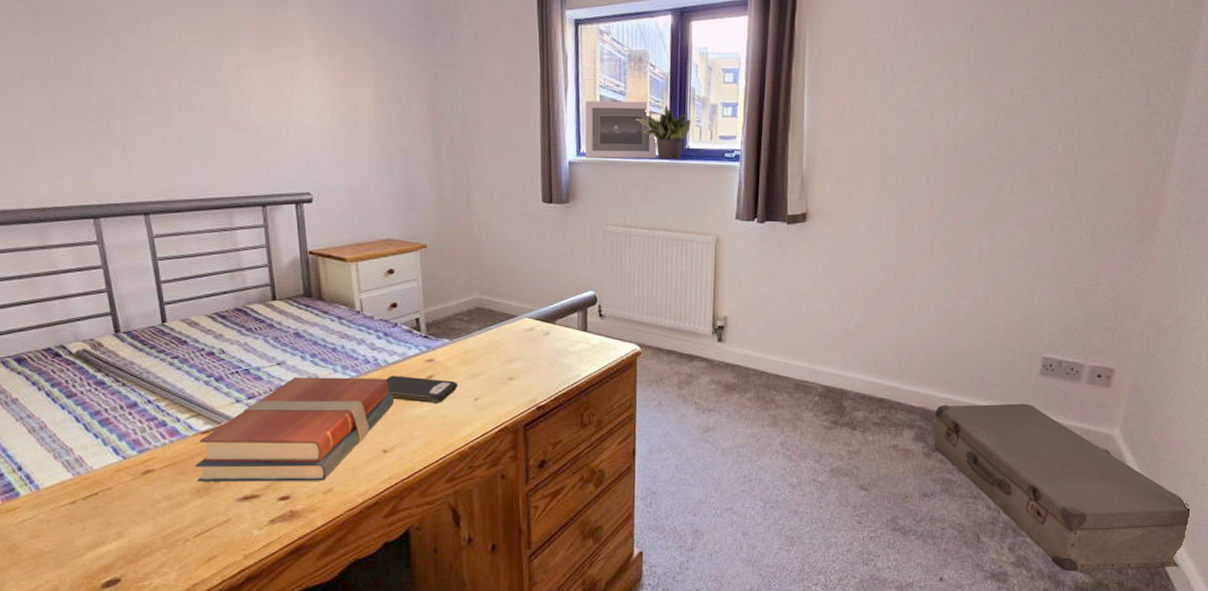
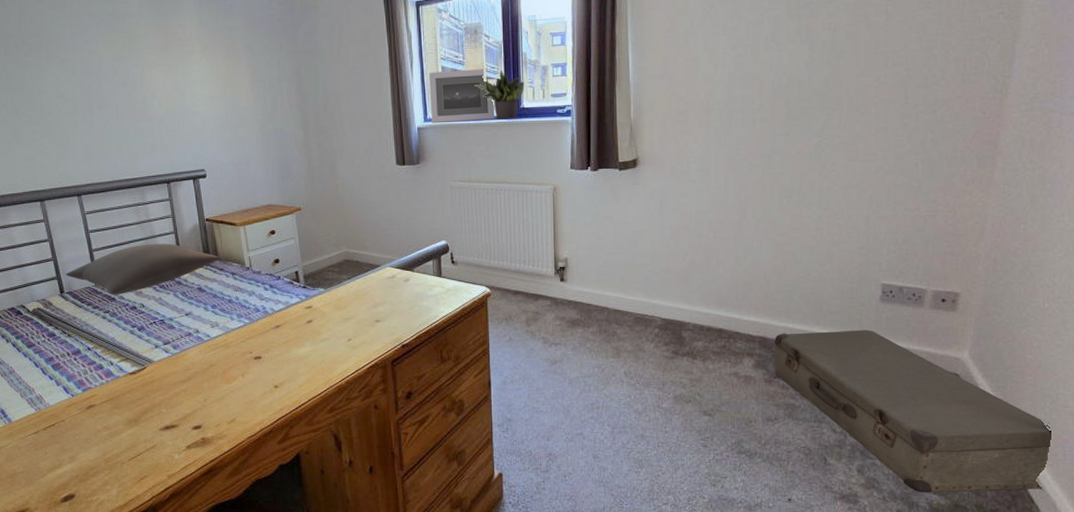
pillow: none [122,277,324,338] -> present [65,243,220,295]
books: present [195,376,394,482] -> none [126,324,281,414]
phone: present [385,376,458,403] -> none [273,321,334,344]

